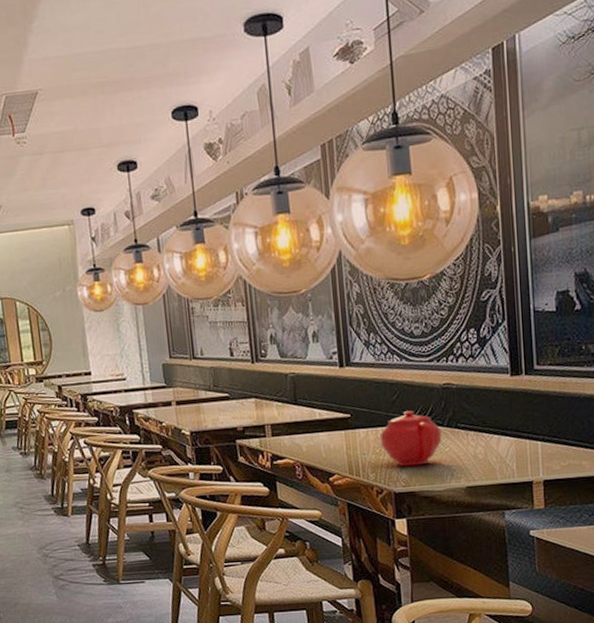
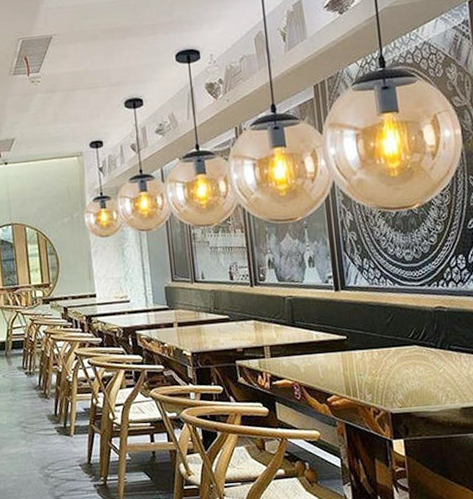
teapot: present [380,410,442,467] -> none [375,333,436,388]

